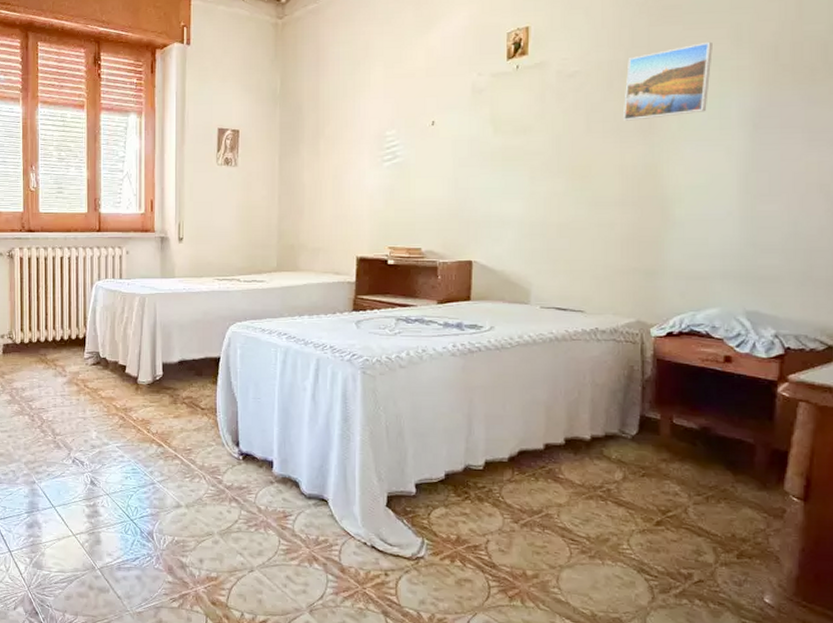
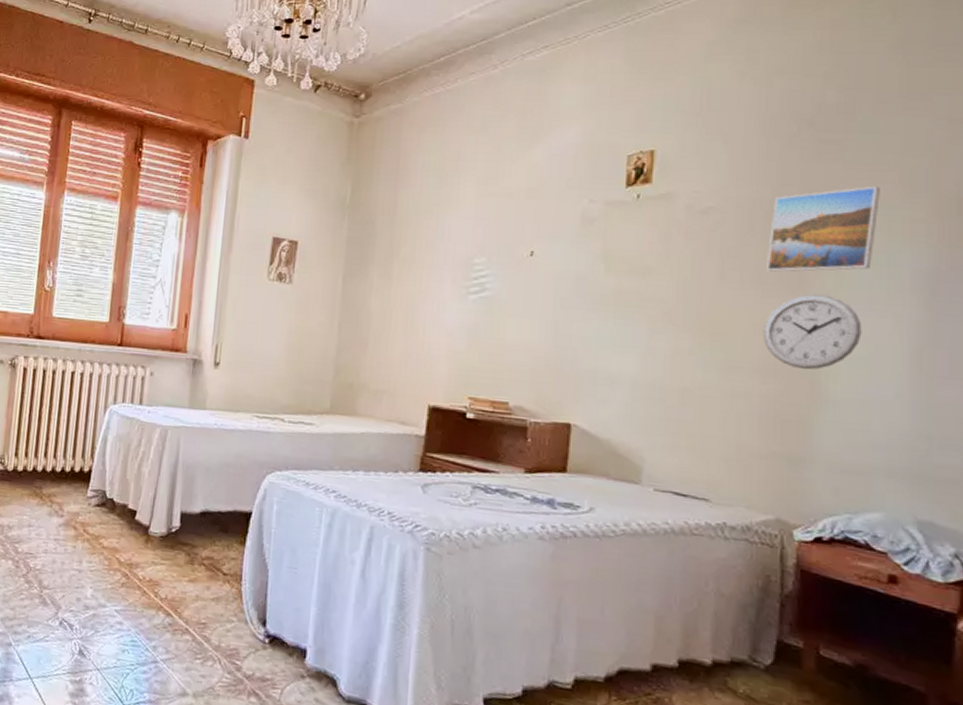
wall clock: none [623,136,700,199] -> present [764,293,862,370]

